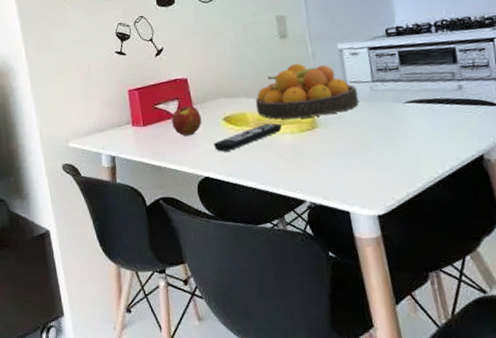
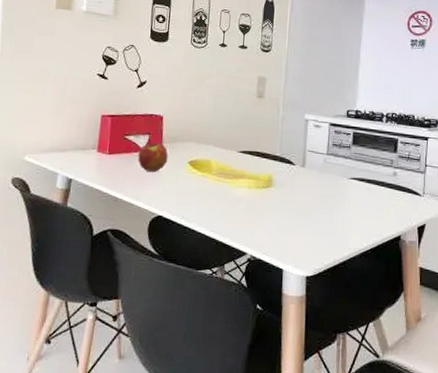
remote control: present [213,123,282,152] -> none [173,174,241,194]
fruit bowl: present [255,64,359,120] -> none [221,124,313,177]

